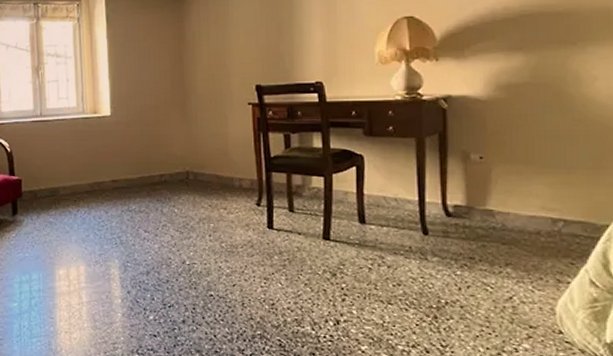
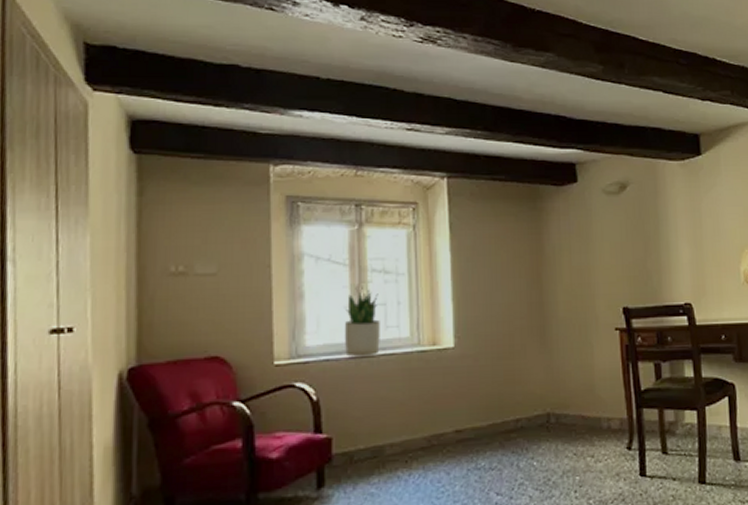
planter: none [29,69,54,121] -> present [345,289,380,357]

